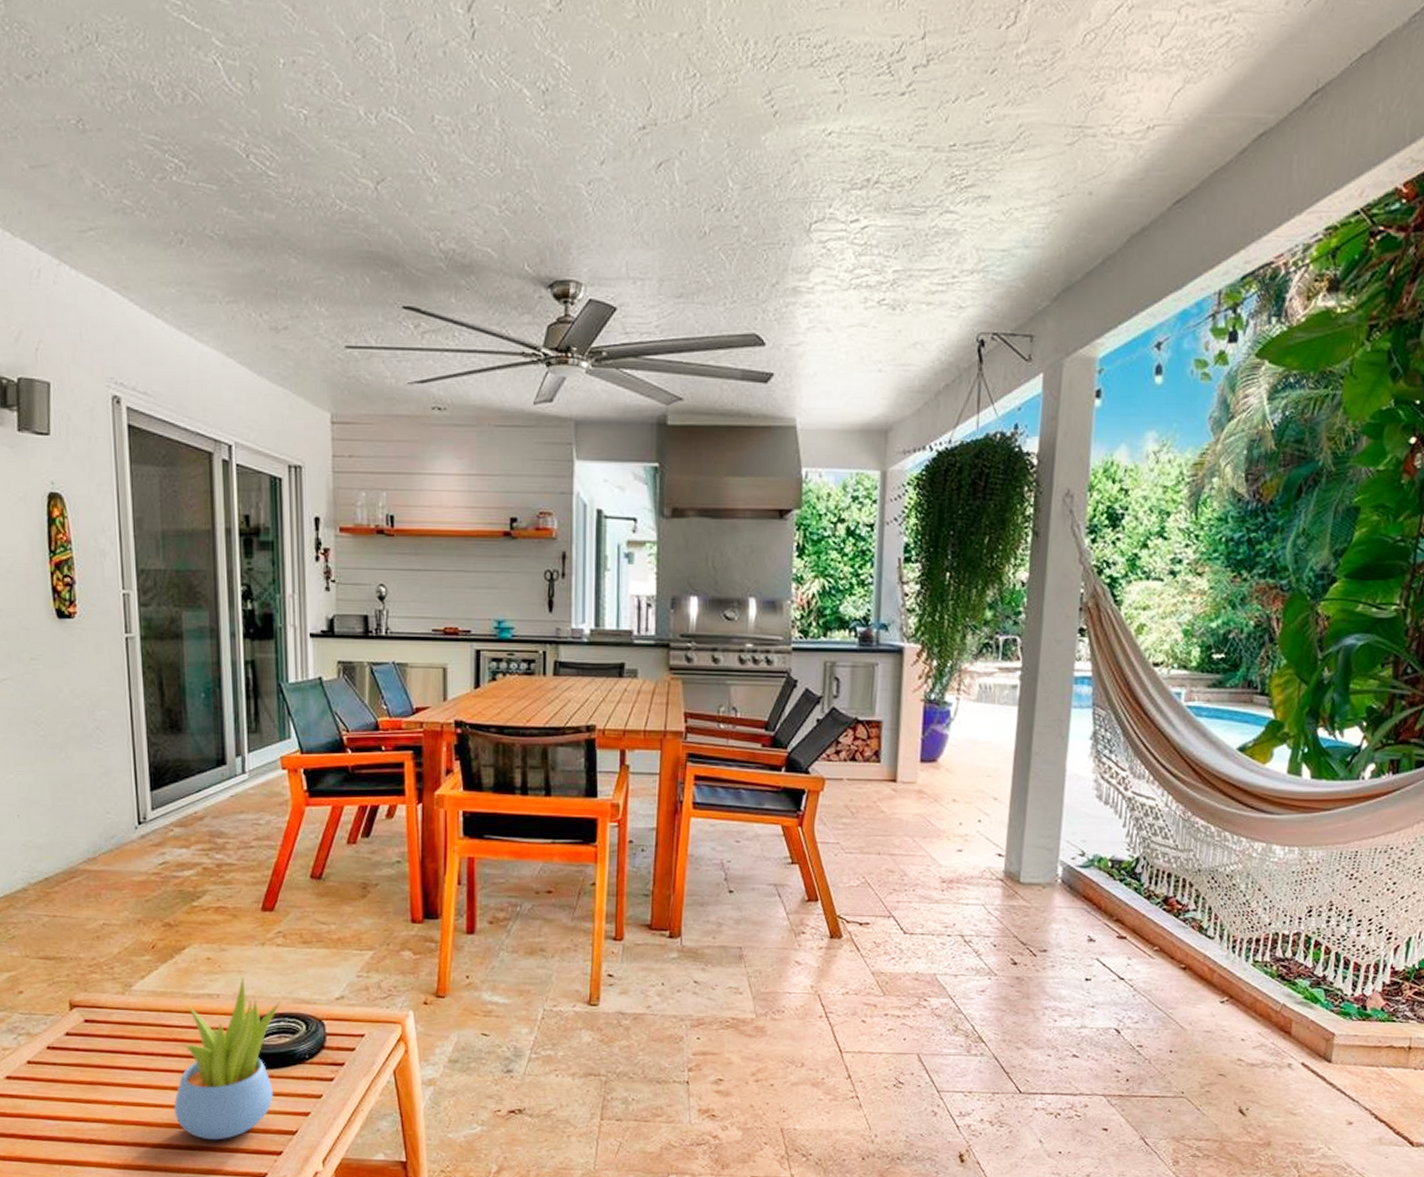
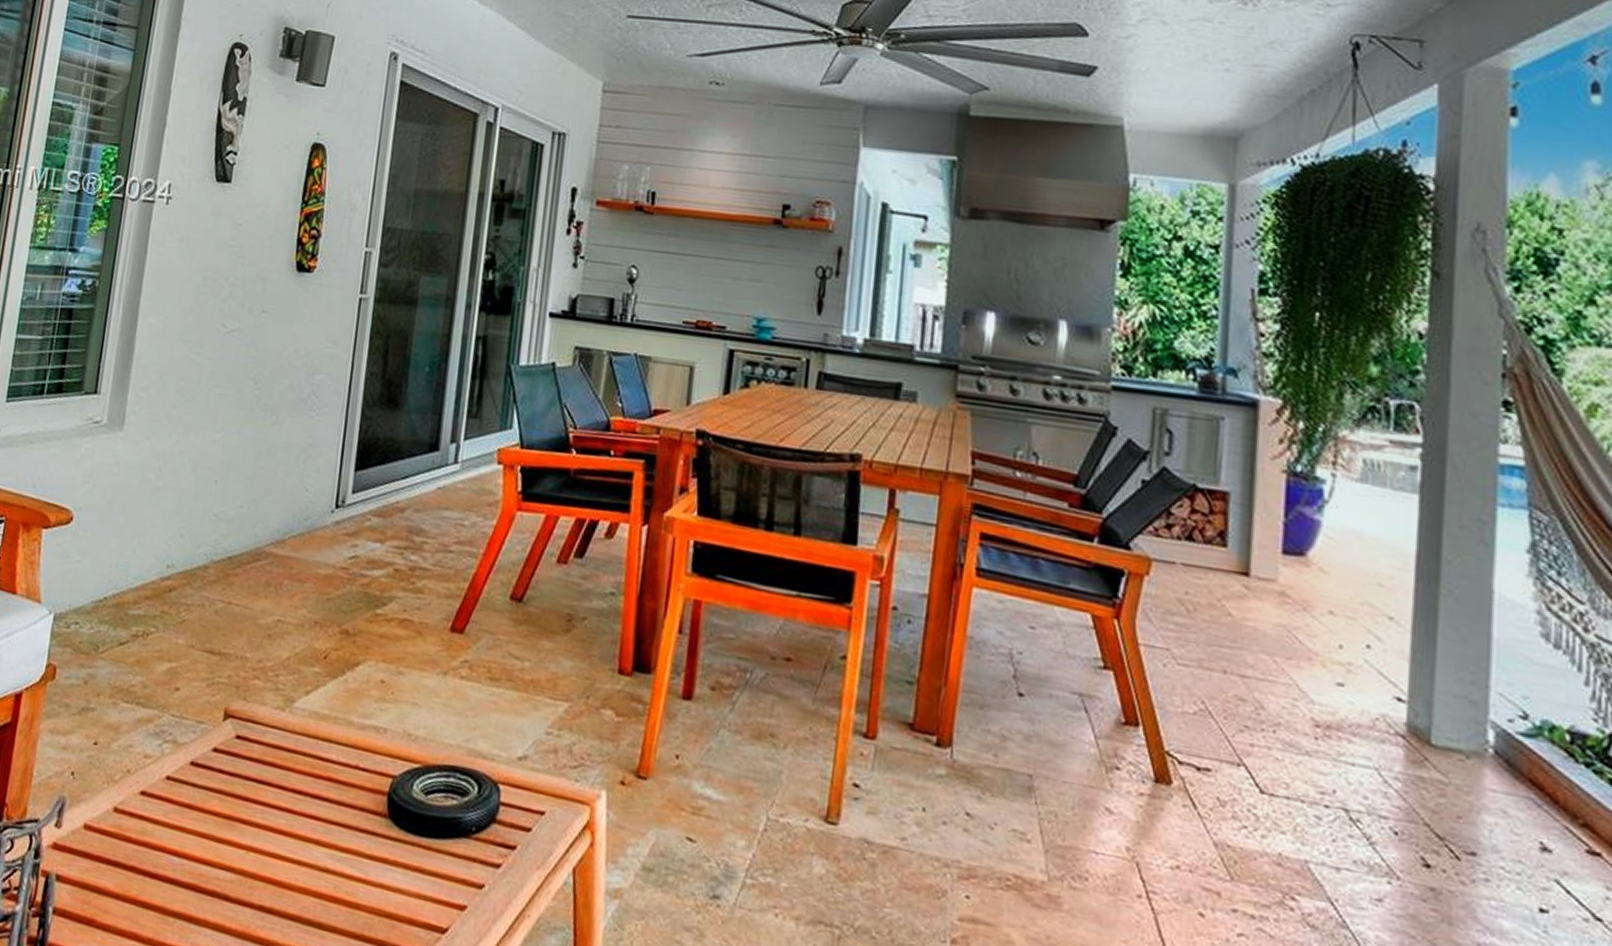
succulent plant: present [173,977,281,1140] -> none [311,710,454,923]

